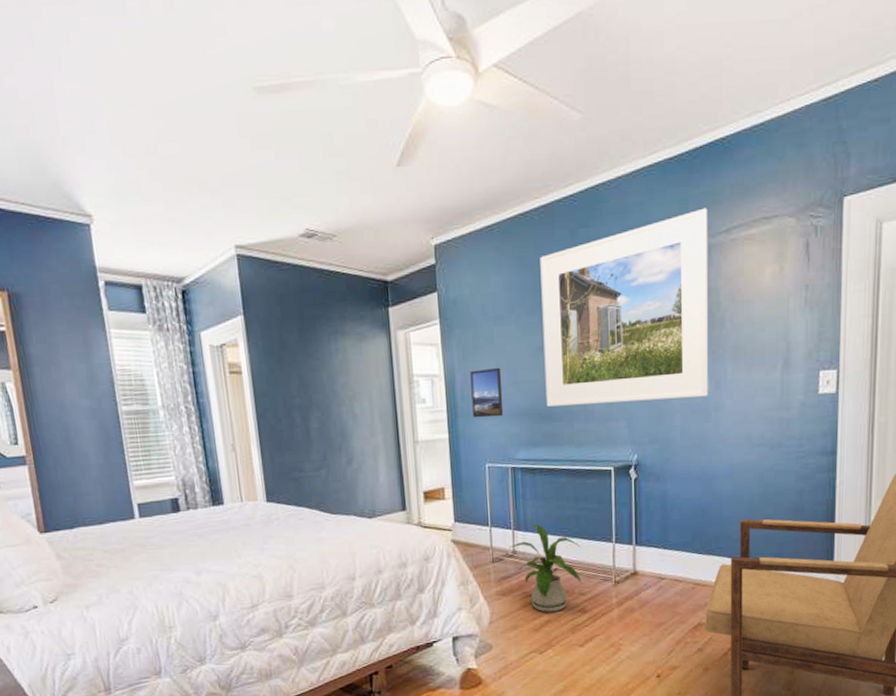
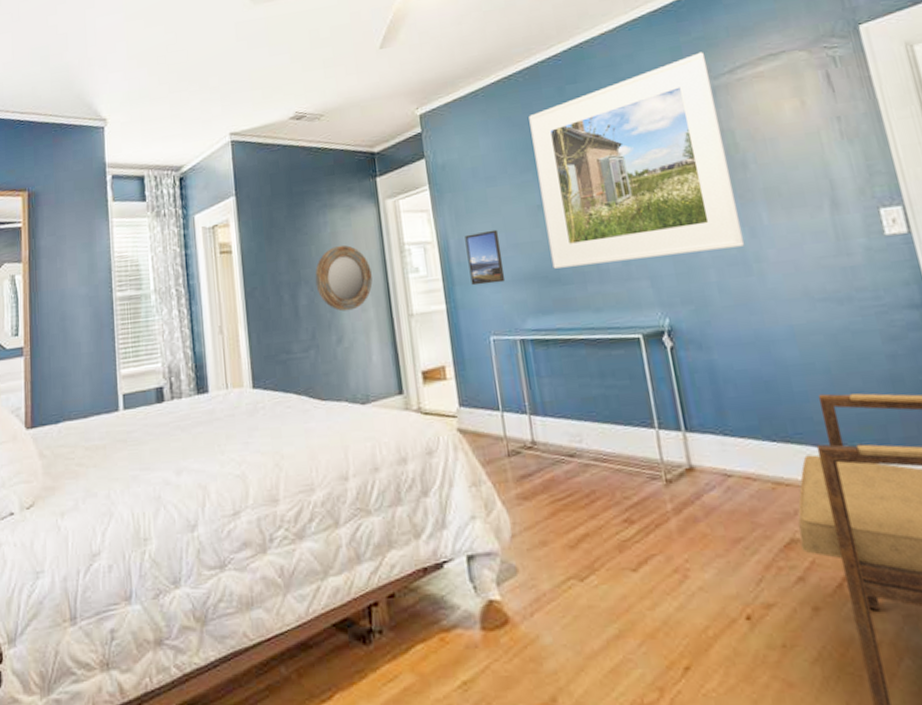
home mirror: none [326,372,382,436] -> present [315,245,373,312]
house plant: present [510,524,581,612] -> none [527,406,622,523]

